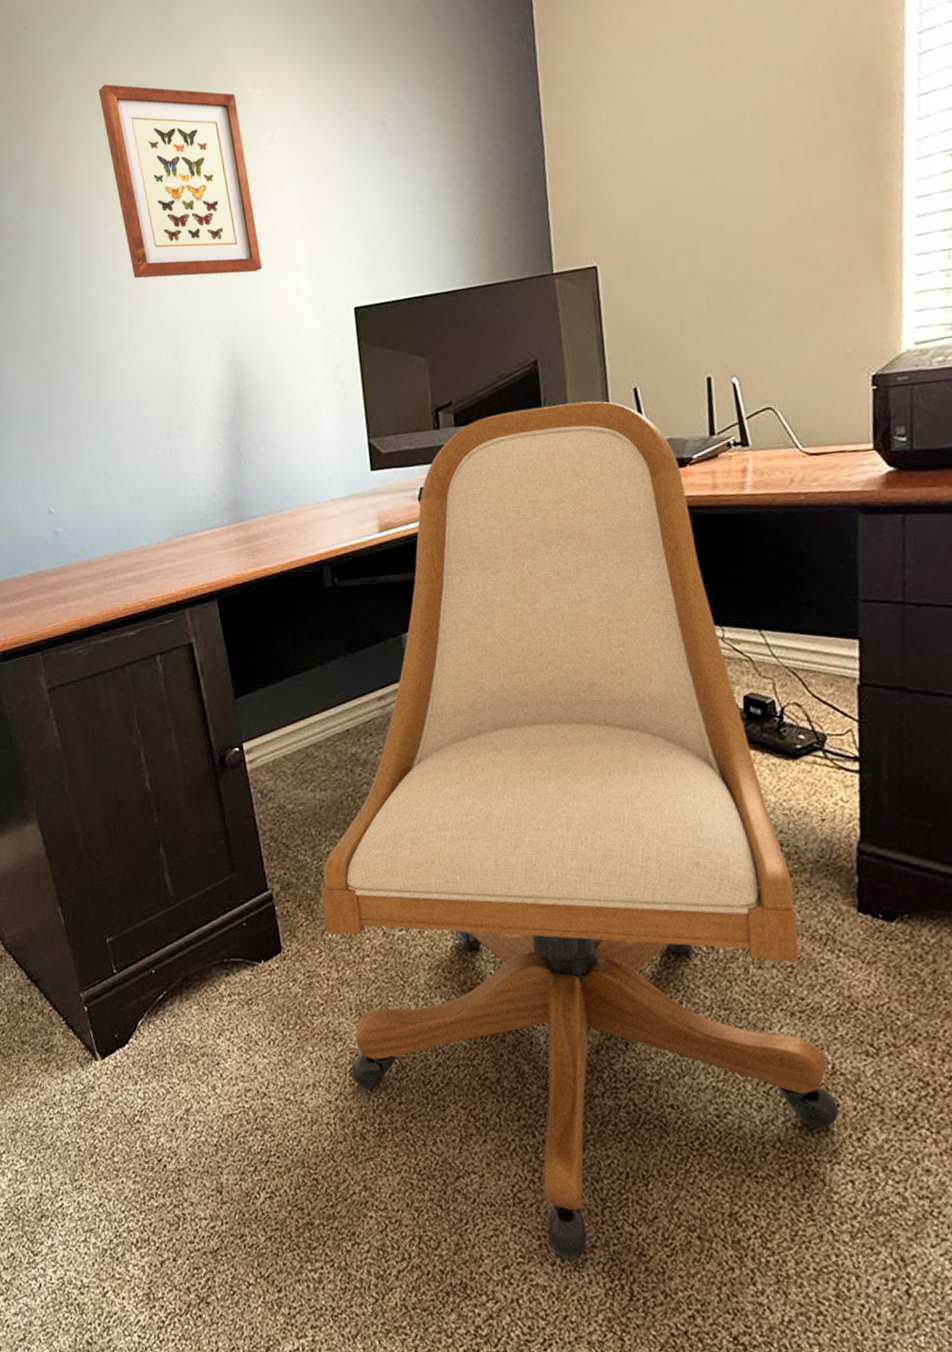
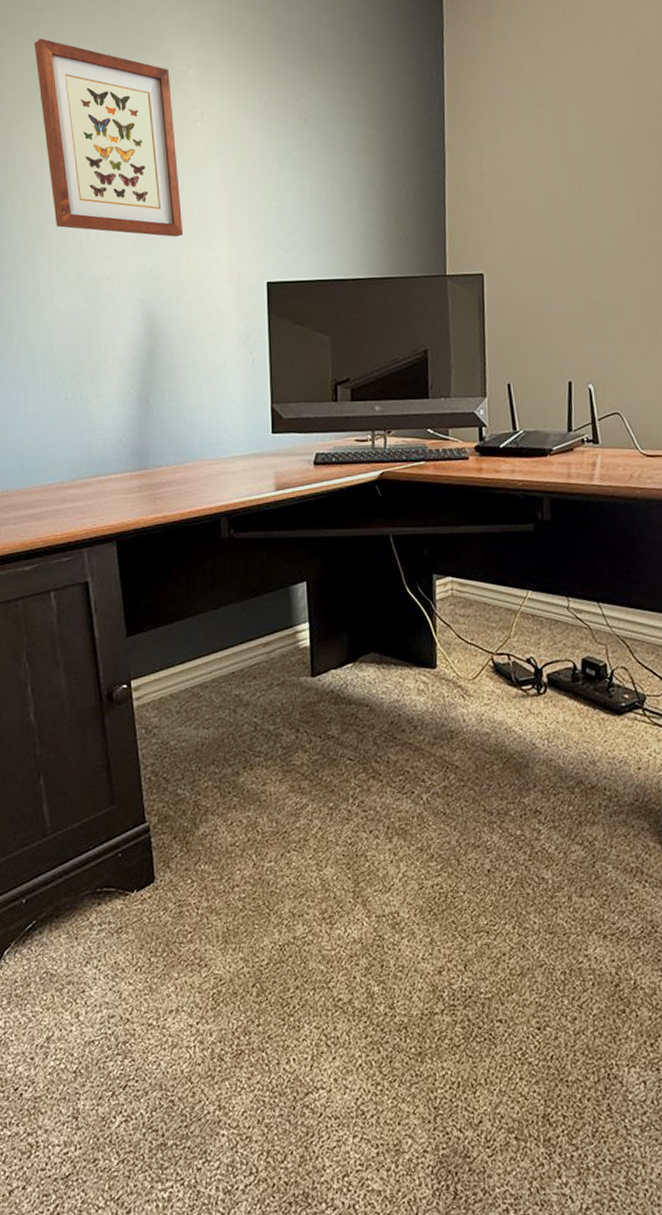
chair: present [321,401,839,1259] -> none [197,390,637,1164]

